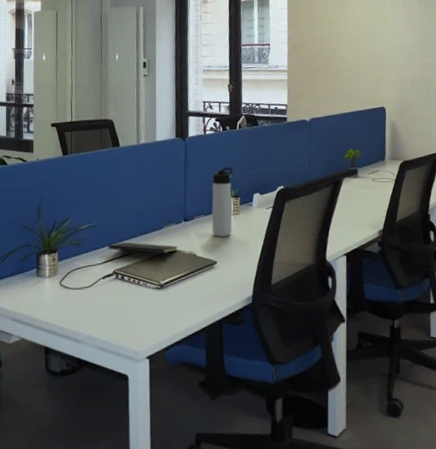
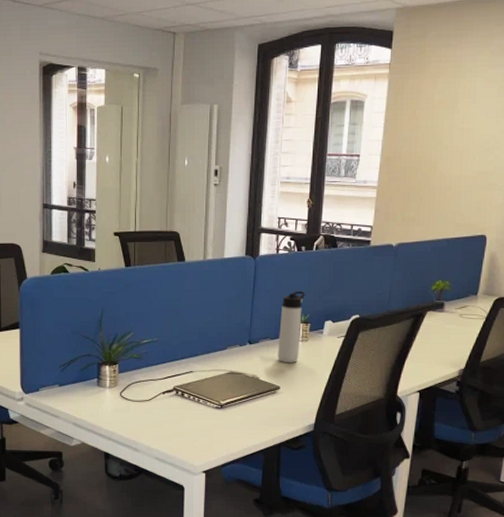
notepad: present [108,242,178,261] -> none [169,359,241,382]

